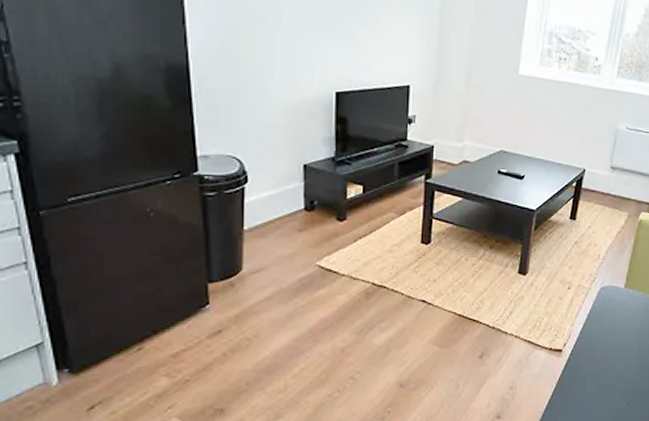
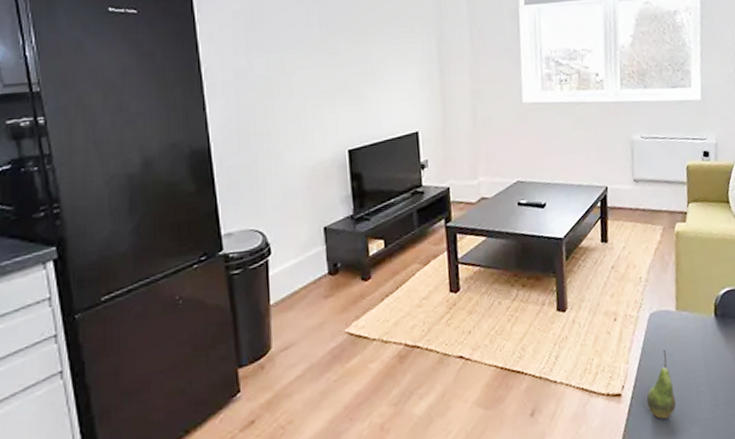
fruit: none [582,318,609,375] -> present [646,349,677,420]

